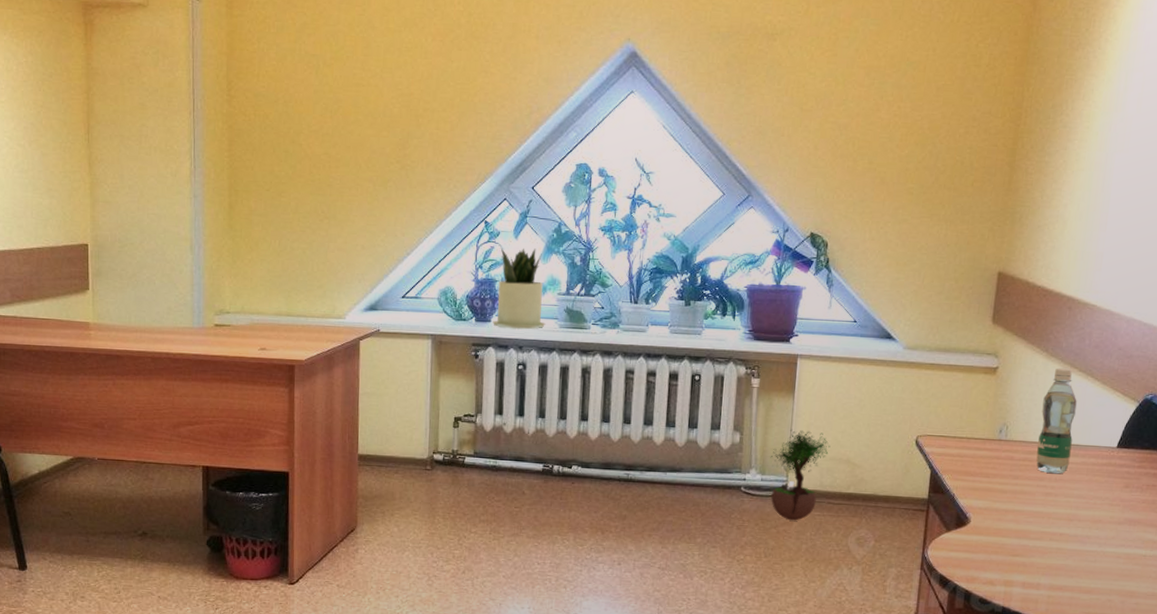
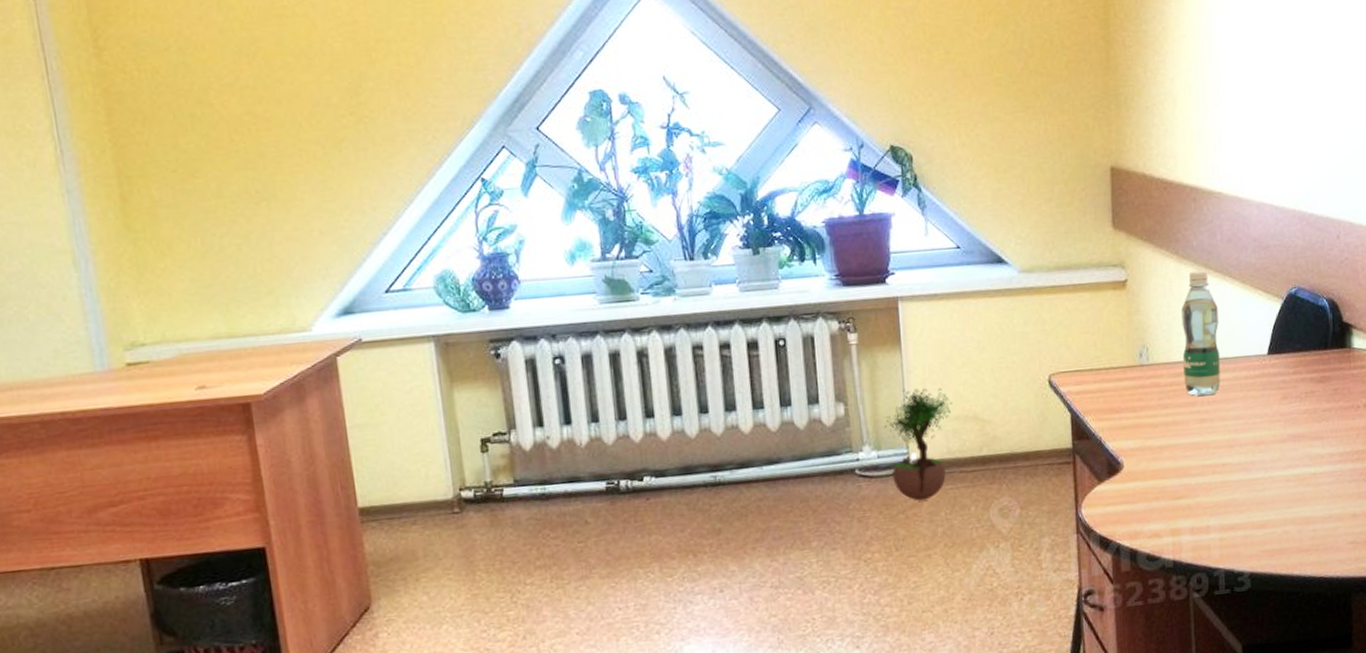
planter: present [493,248,546,330] -> none [507,206,582,315]

